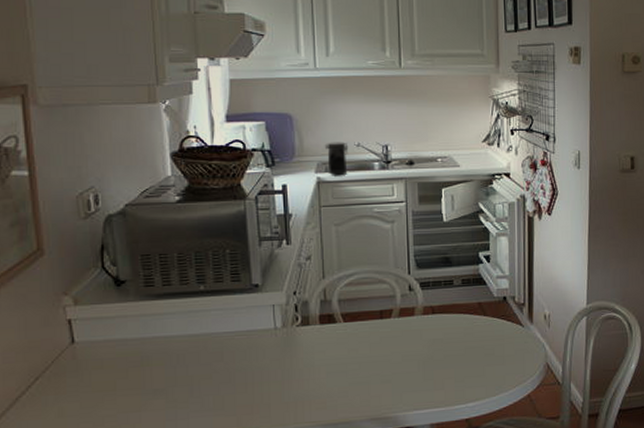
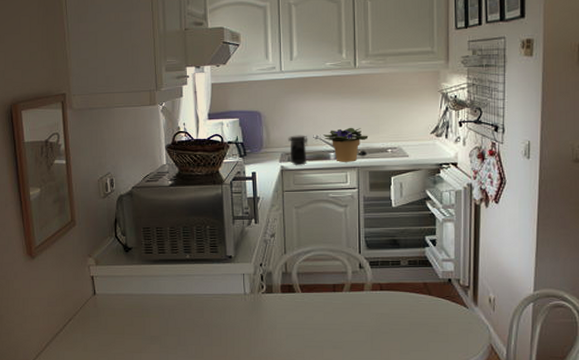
potted flower: none [365,134,417,173] -> present [322,127,369,162]

